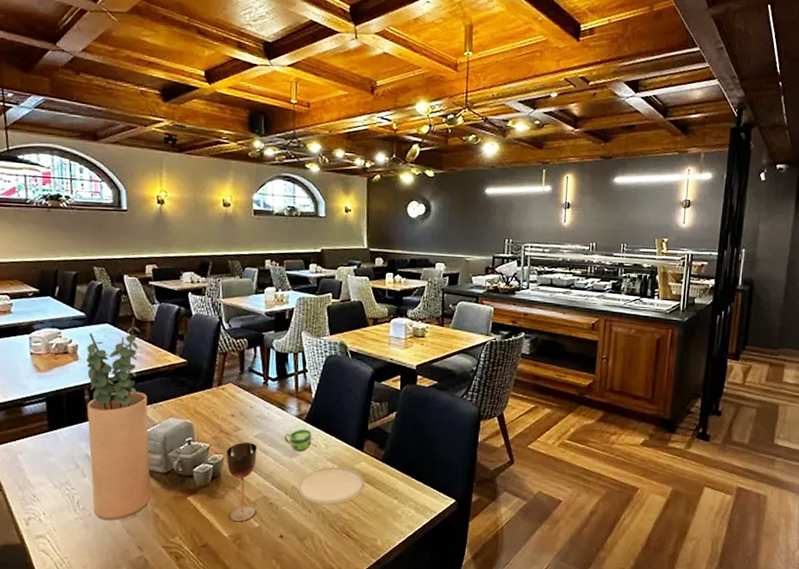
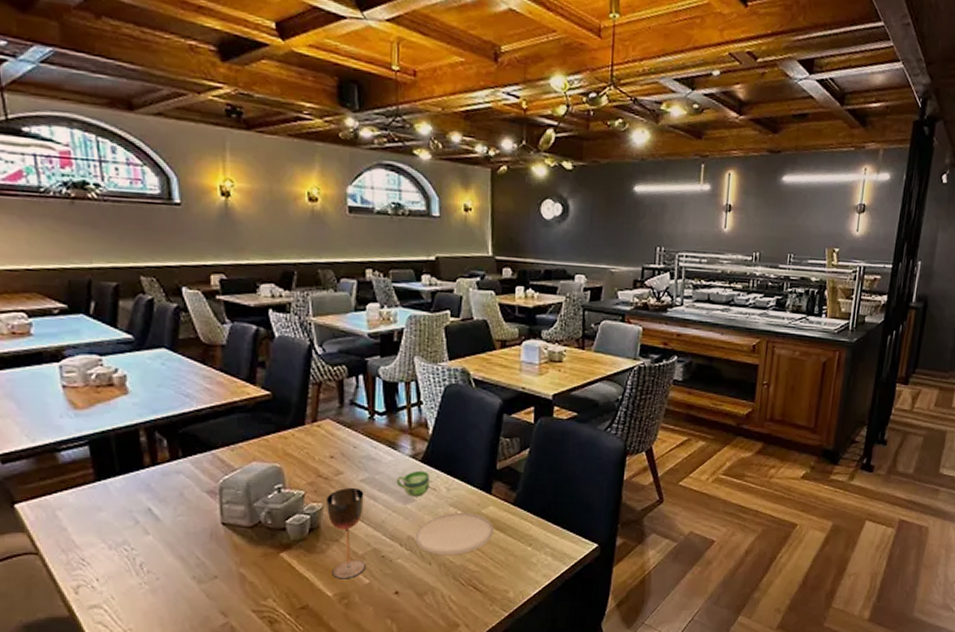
vase: present [86,318,151,521] -> none [139,341,234,585]

